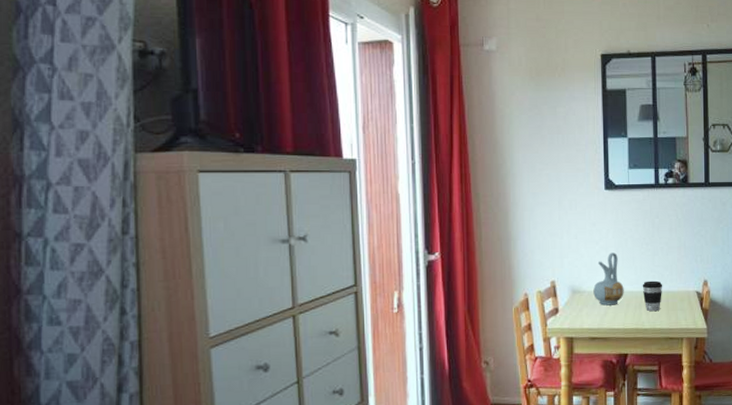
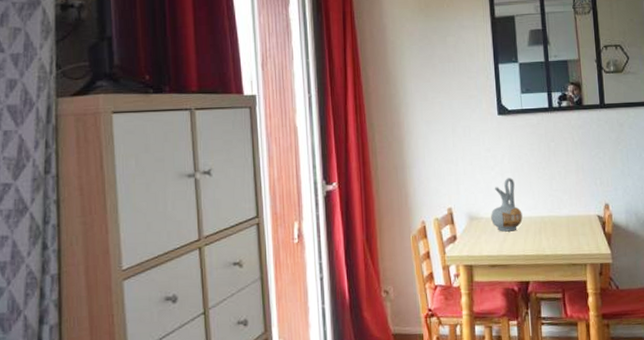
coffee cup: present [642,280,663,312] -> none [541,205,563,238]

